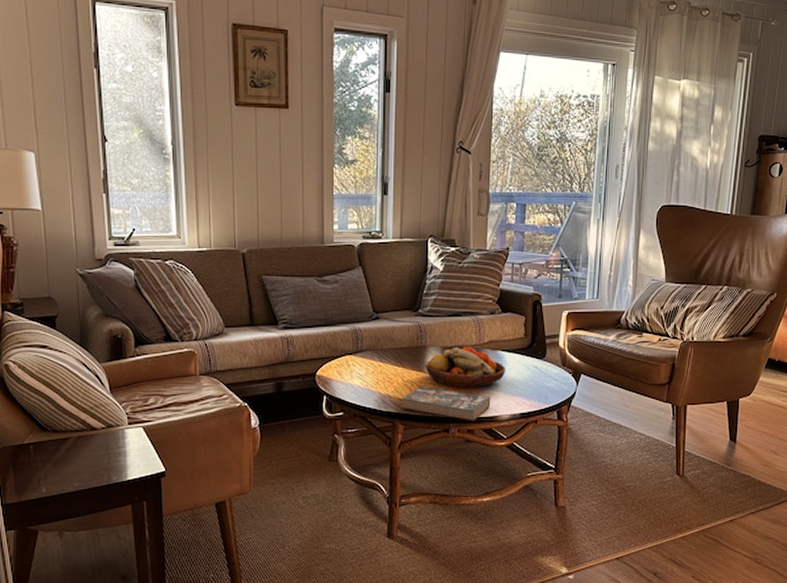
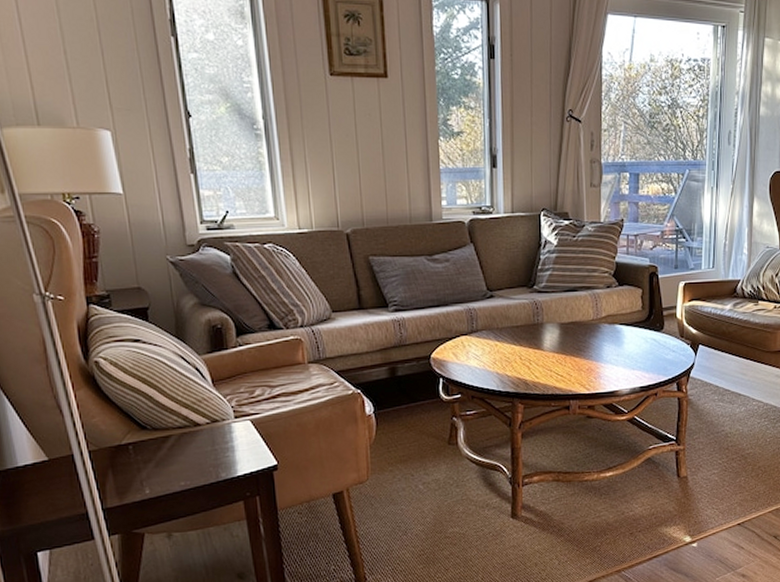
book: present [401,386,491,422] -> none [520,363,611,398]
fruit bowl: present [424,346,505,388] -> none [542,321,624,364]

